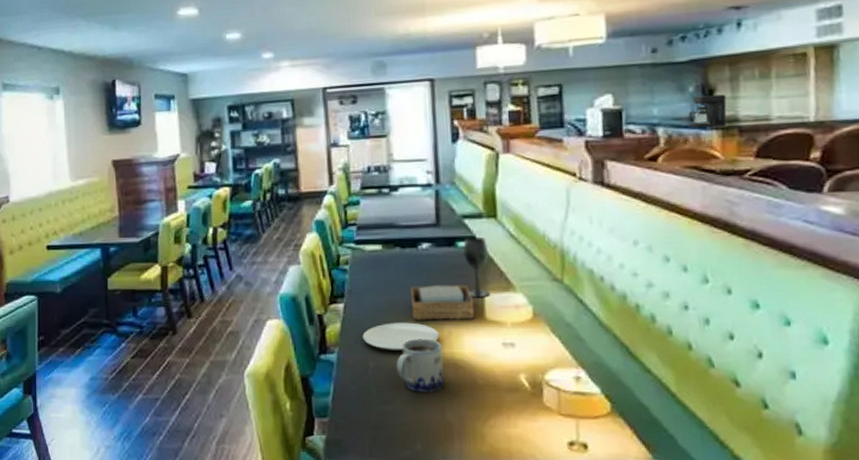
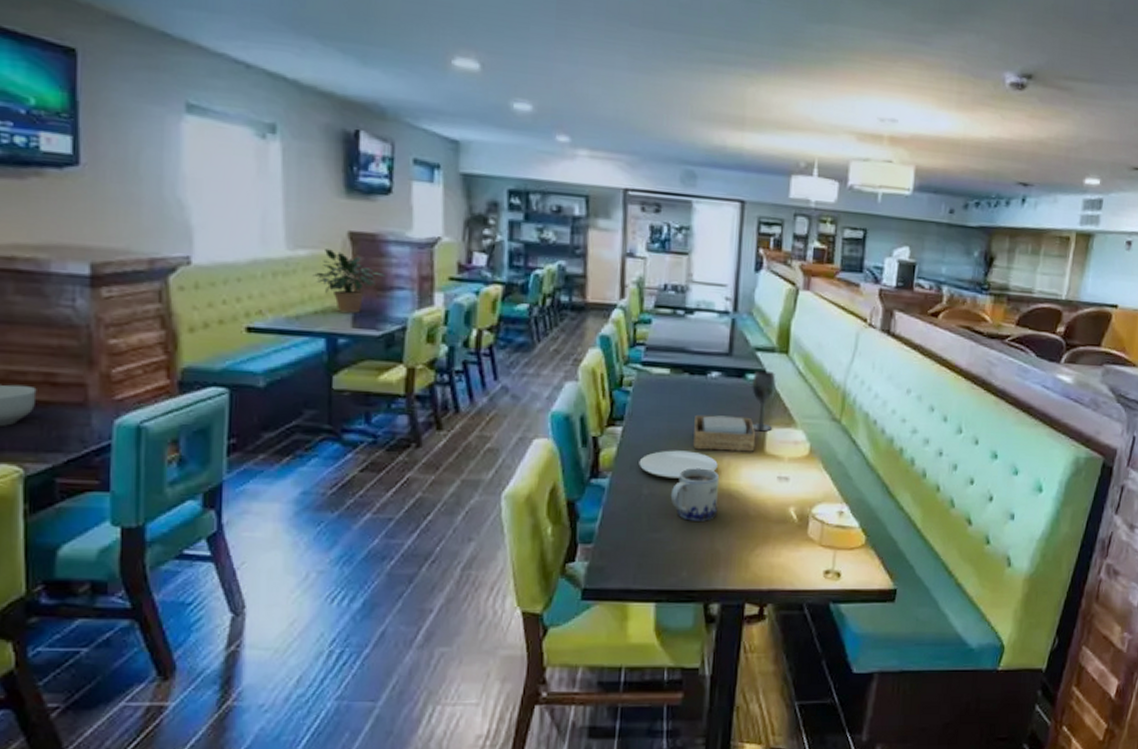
potted plant: none [89,176,141,227] -> present [312,249,386,314]
coffee maker: present [689,94,727,128] -> none [970,261,1002,293]

